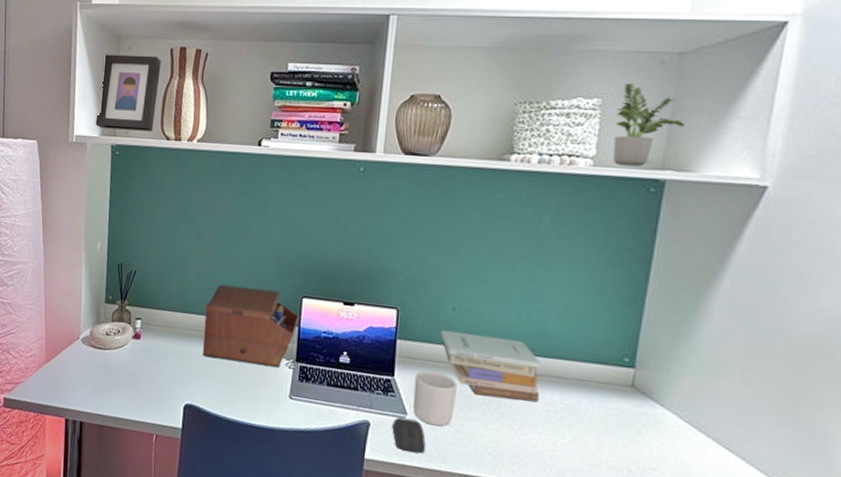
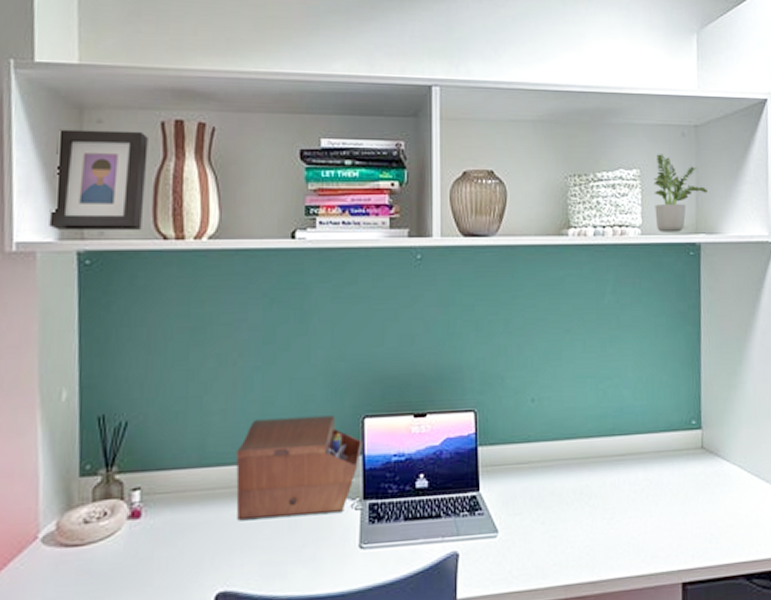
computer mouse: present [392,417,426,454] -> none [484,536,521,576]
mug: present [412,371,457,427] -> none [502,475,547,538]
books: present [440,329,542,403] -> none [523,422,625,491]

